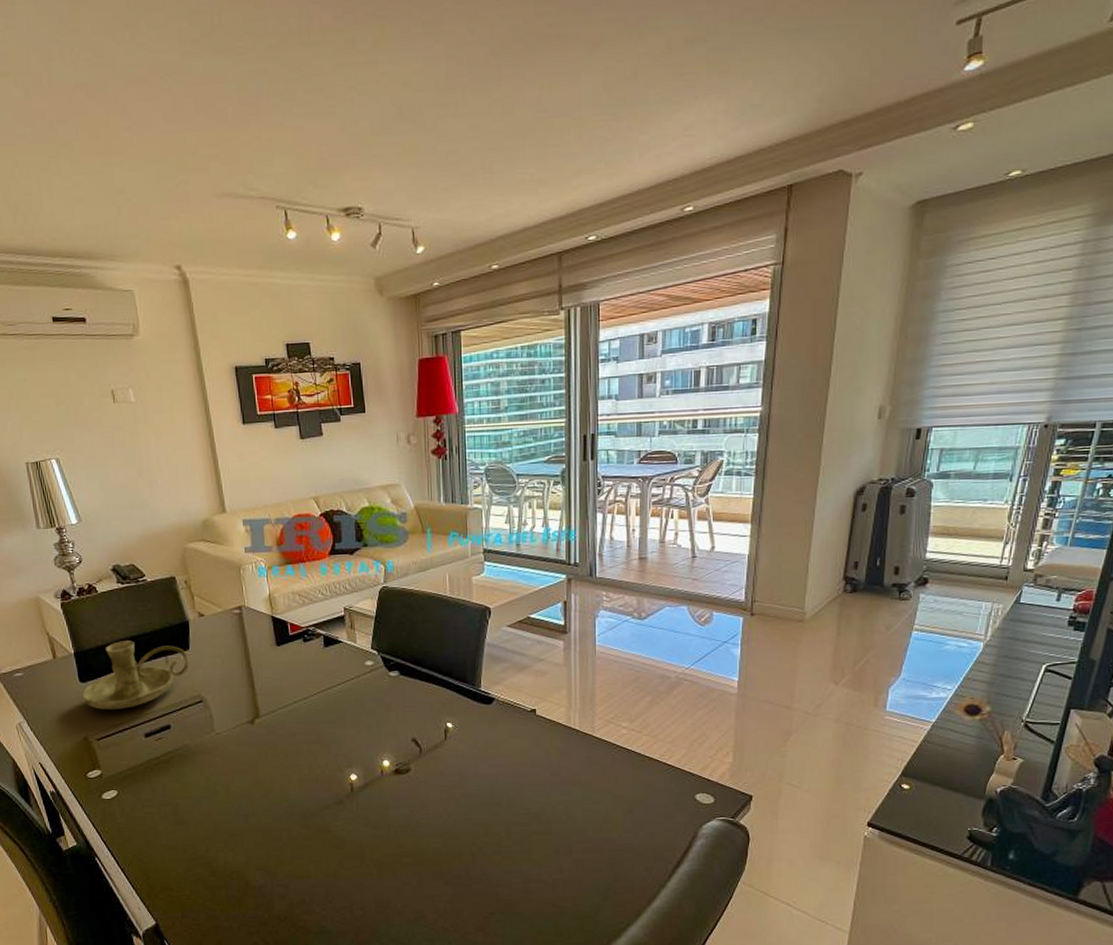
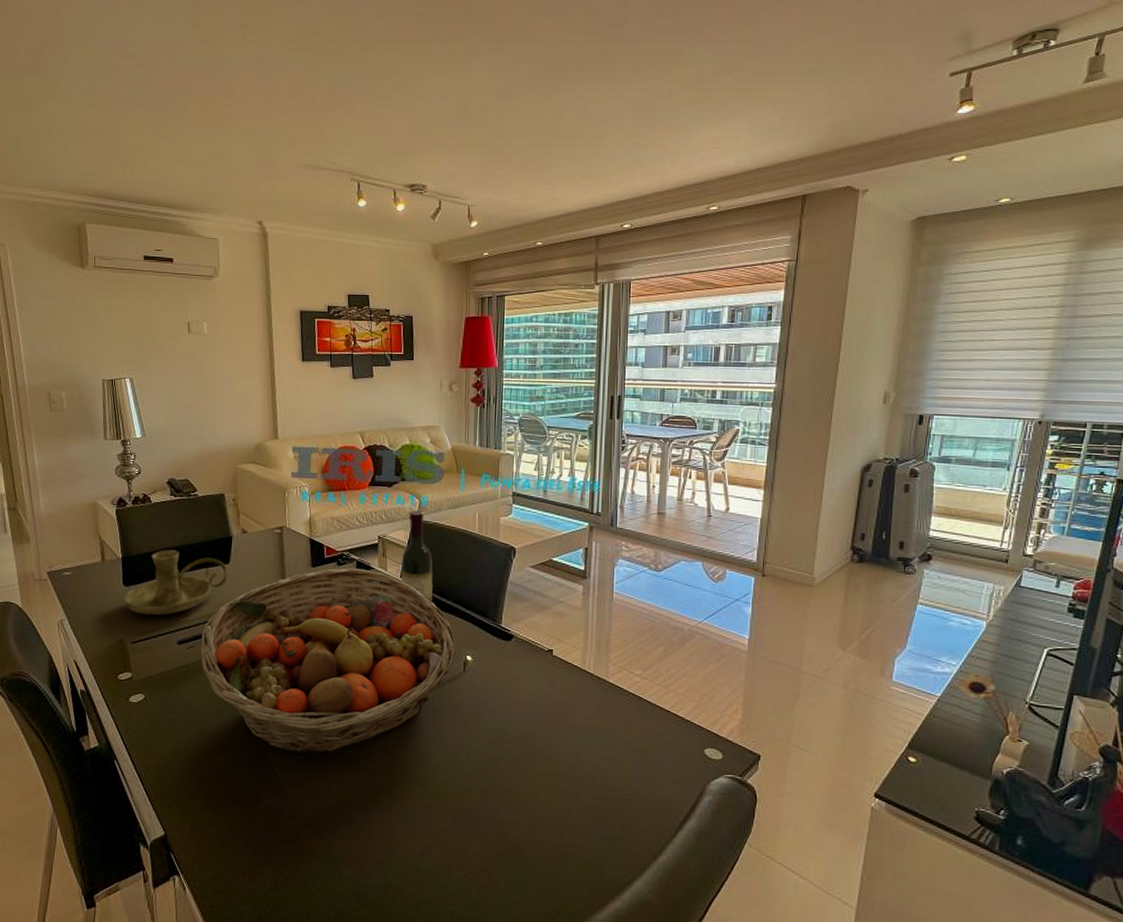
fruit basket: none [169,643,436,835] -> present [201,568,457,755]
wine bottle: none [370,577,407,679] -> present [401,510,433,608]

